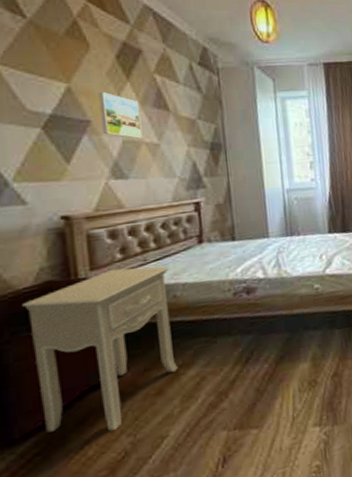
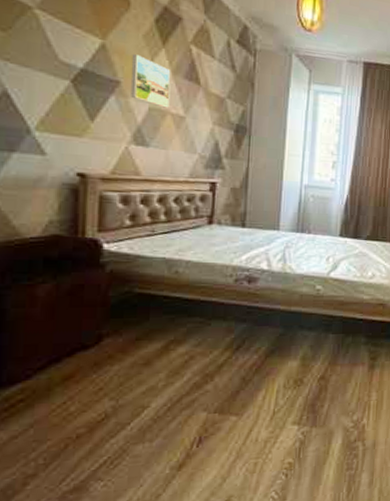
nightstand: present [22,266,178,432] -> none [27,234,176,392]

